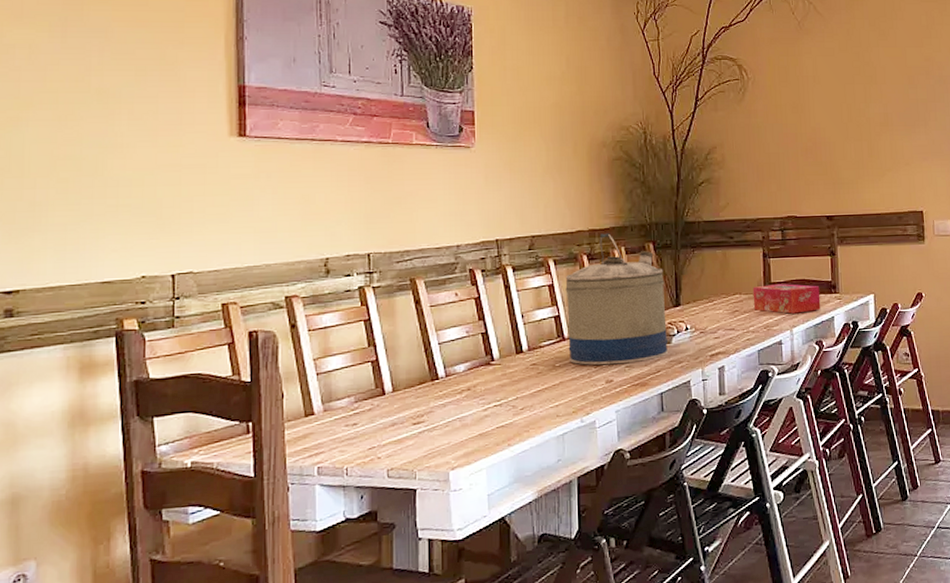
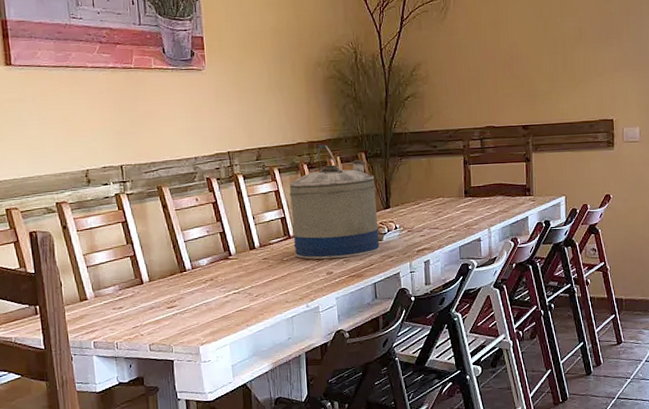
tissue box: present [752,284,821,314] -> none [454,187,516,215]

